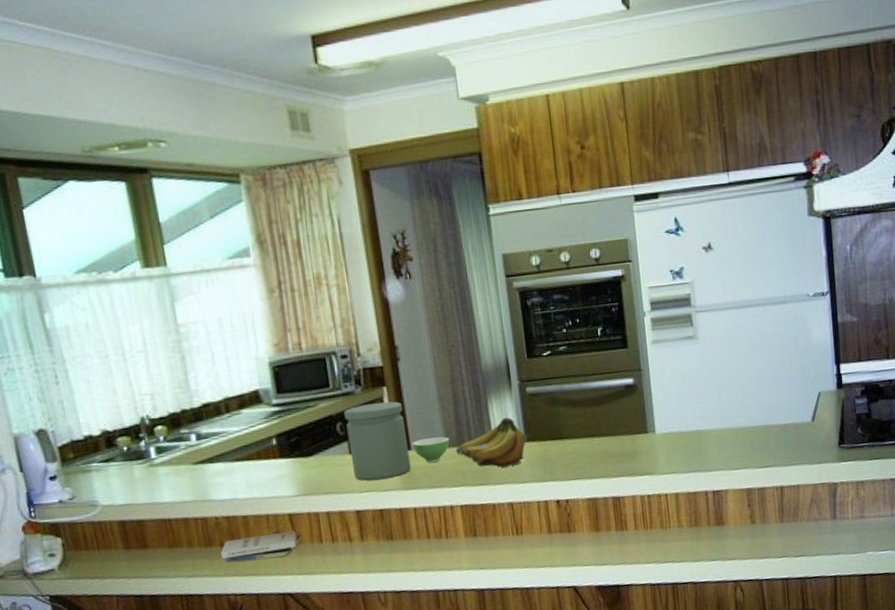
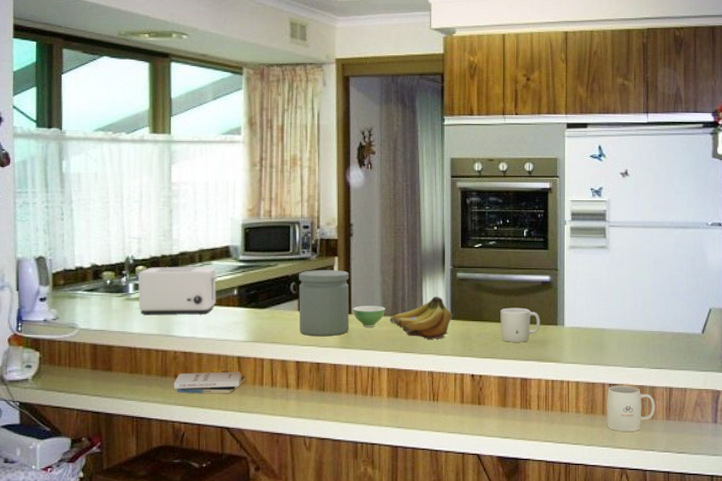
toaster: none [158,416,254,481] -> present [138,266,218,315]
mug: none [581,418,628,459] -> present [500,307,540,342]
mug: none [710,490,767,542] -> present [606,385,656,433]

